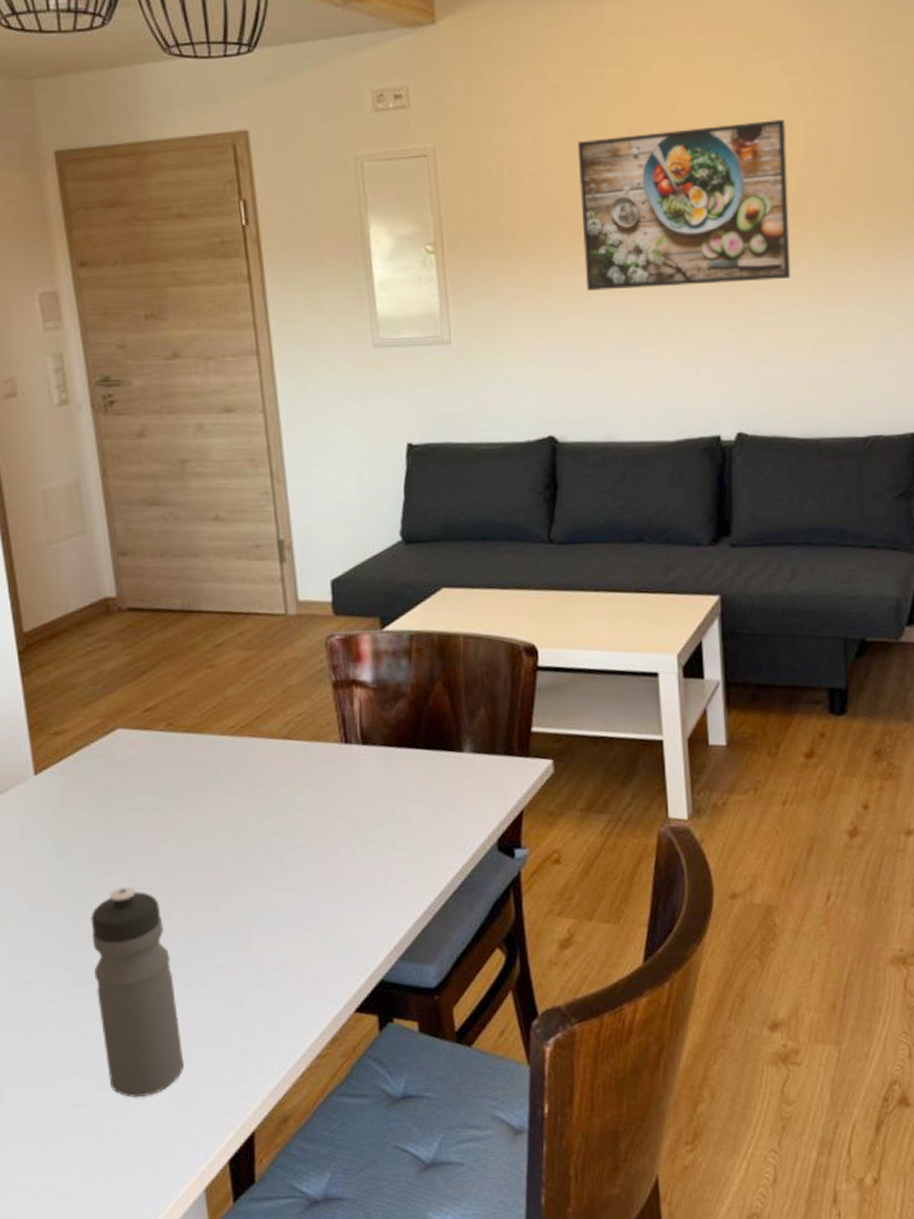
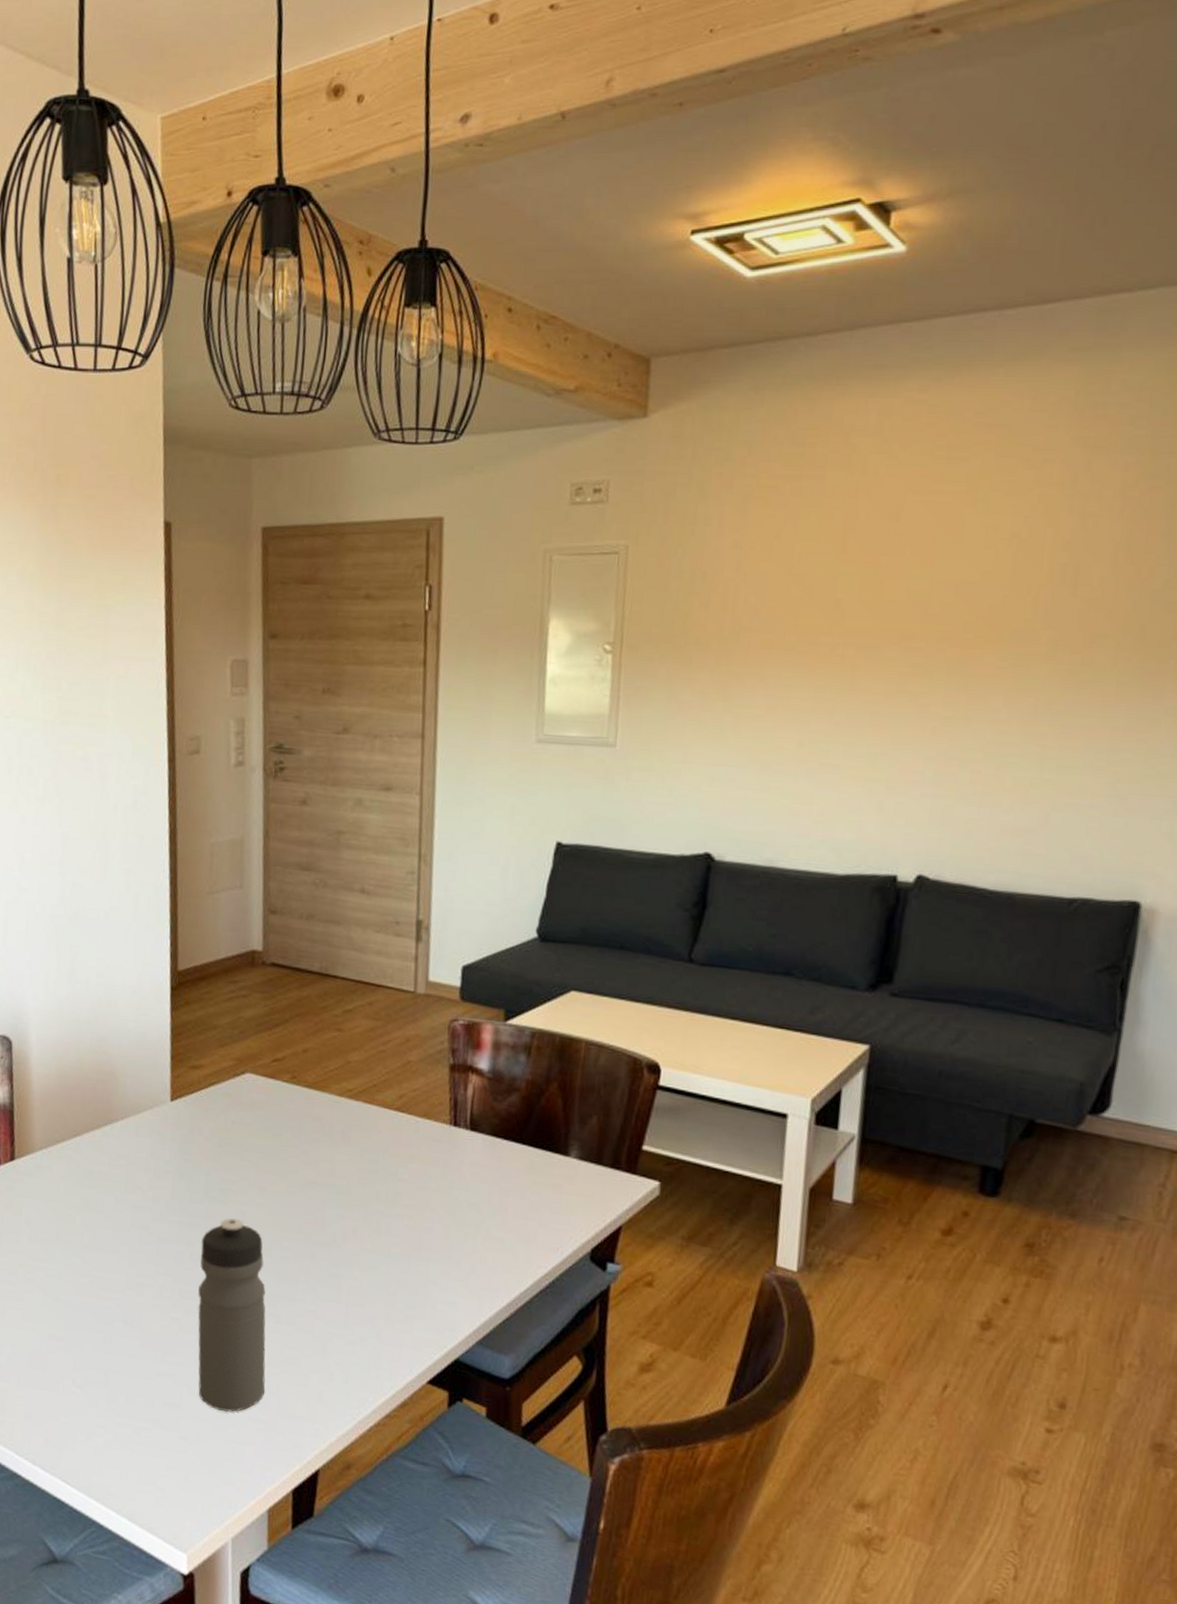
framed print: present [577,119,791,292] -> none [770,535,1030,714]

